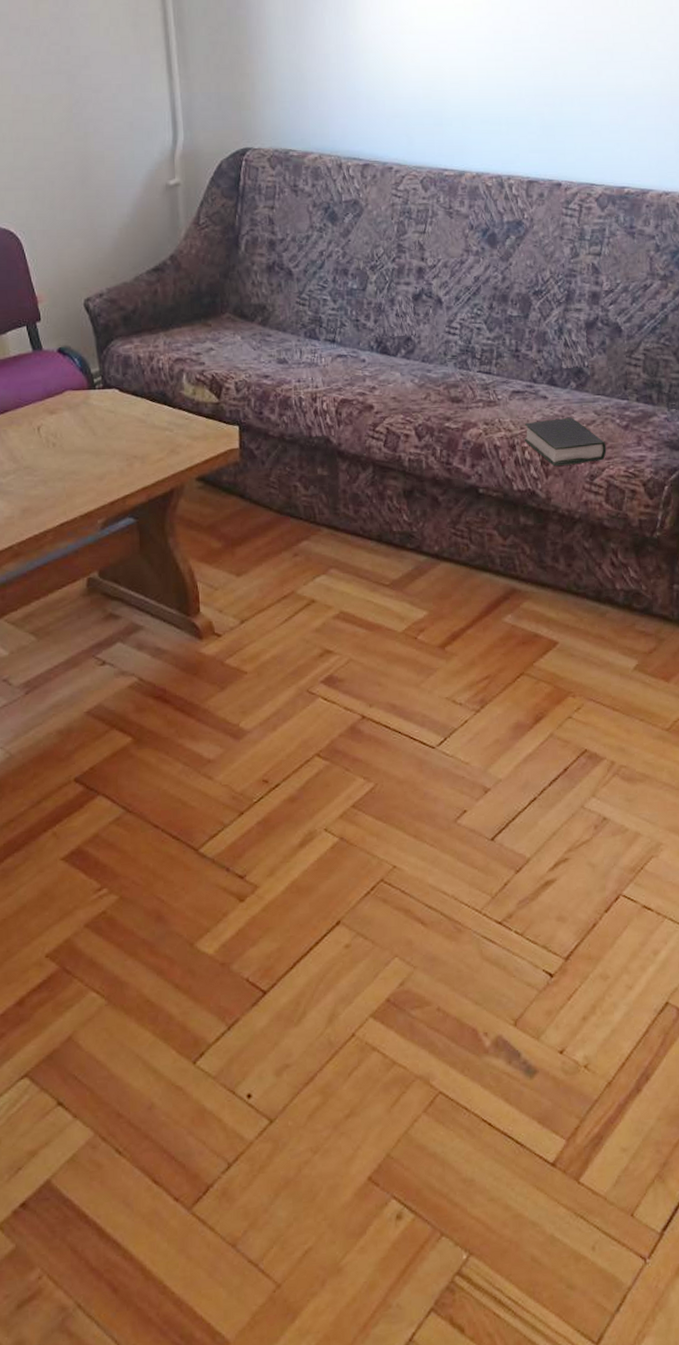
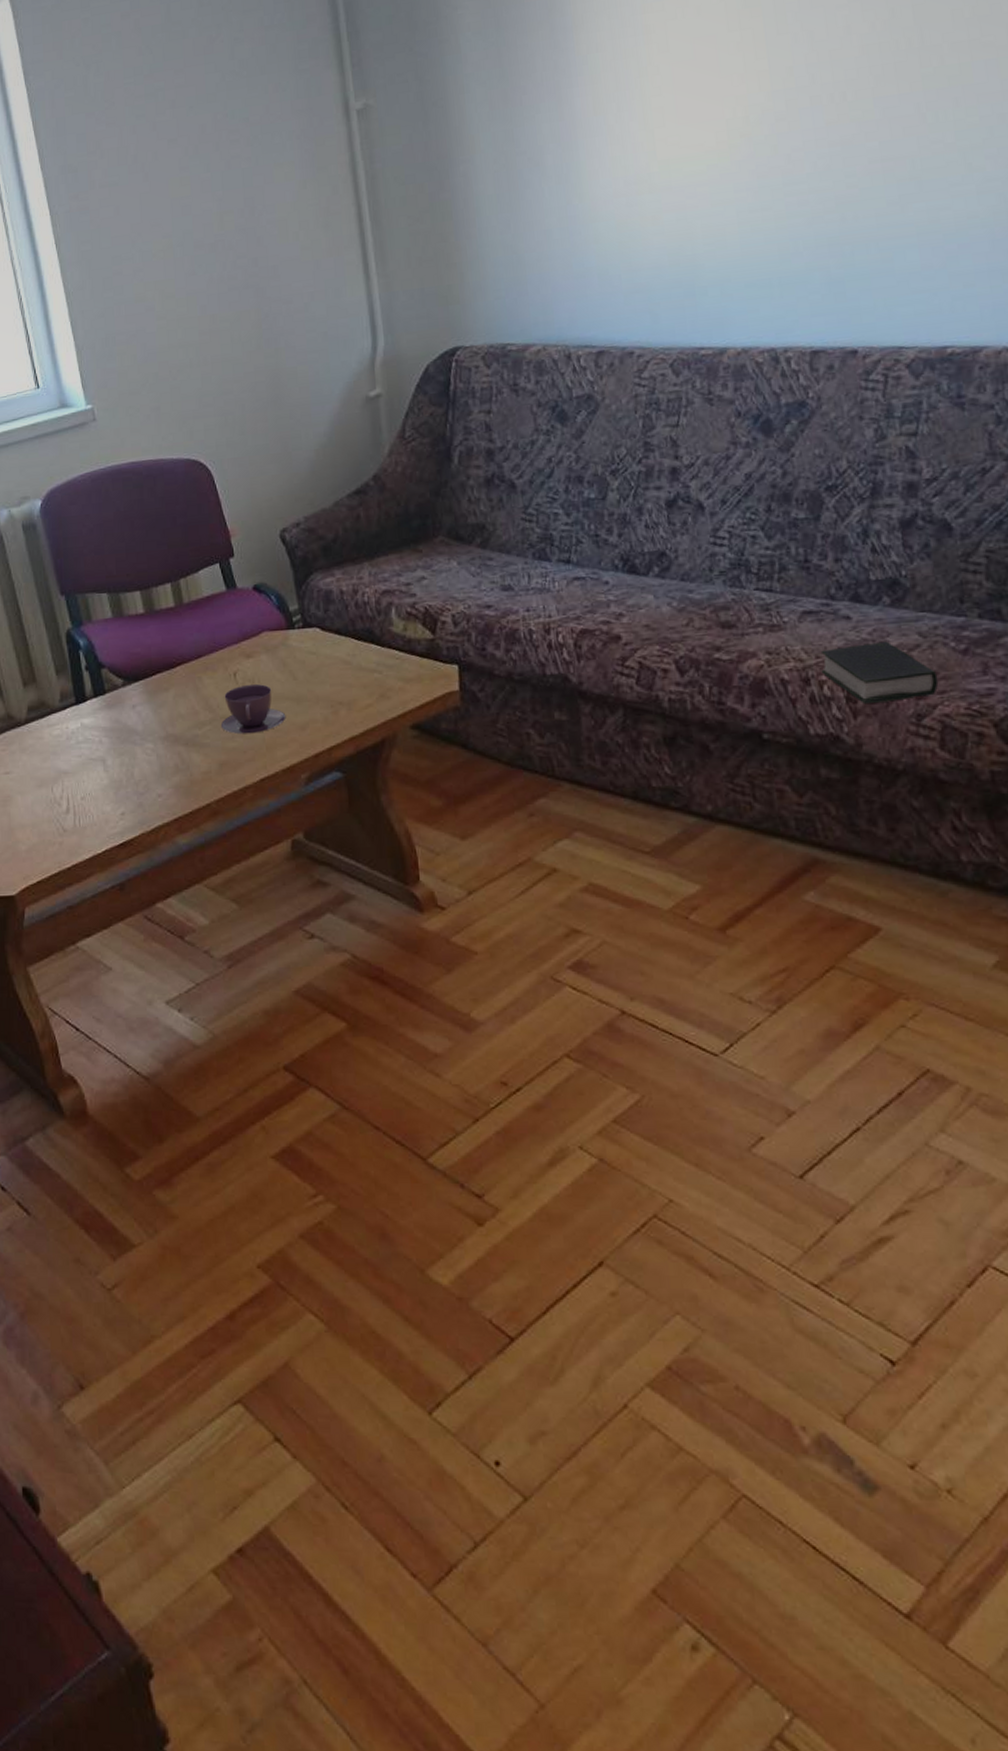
teacup: none [25,438,86,483] -> present [221,684,286,735]

